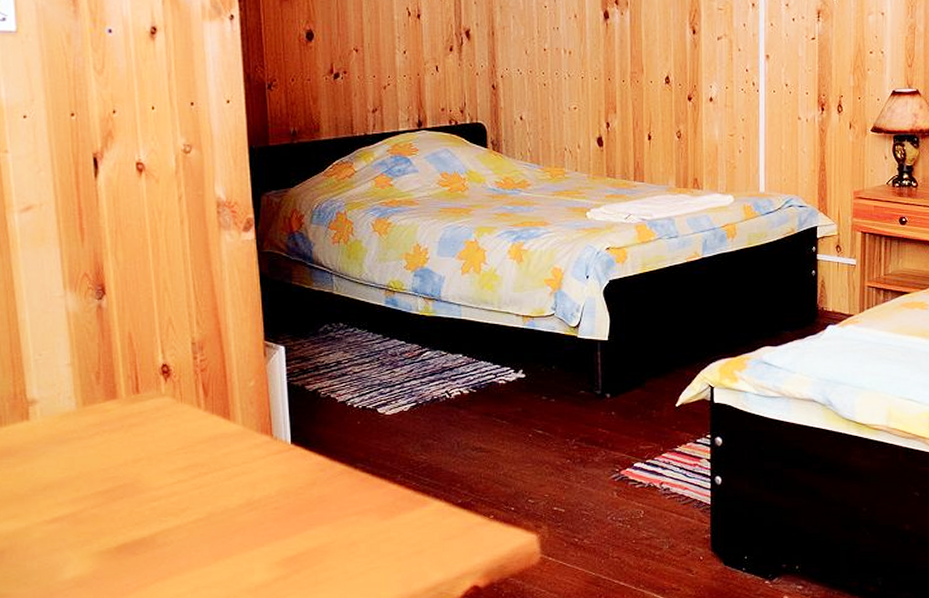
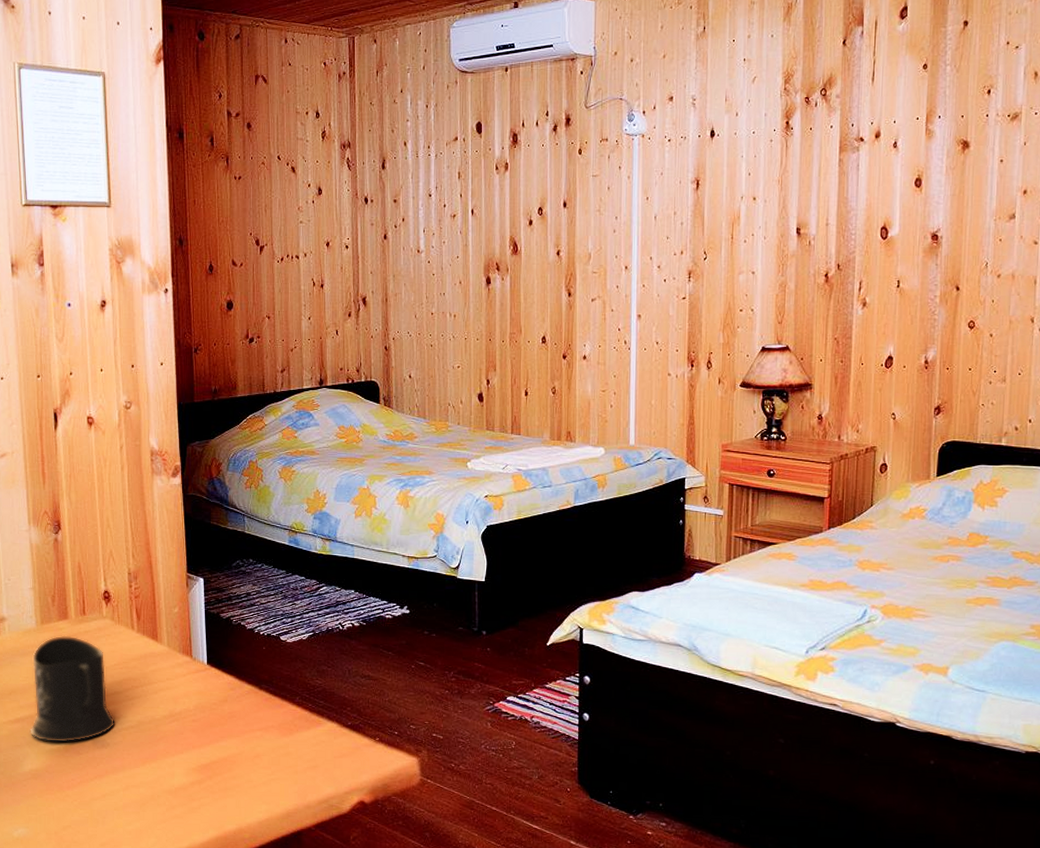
mug: none [71,419,180,543] -> present [30,636,115,743]

